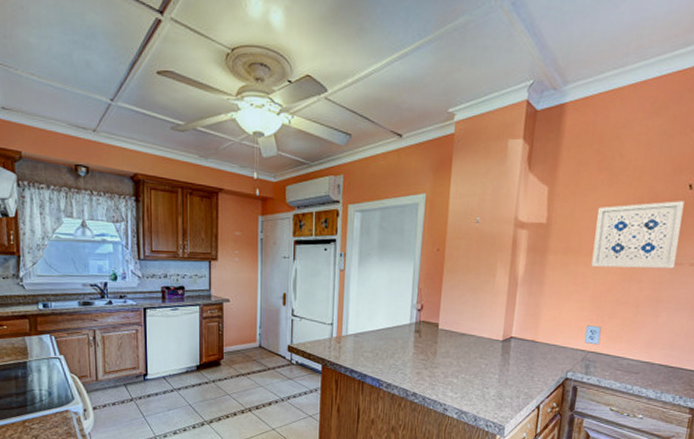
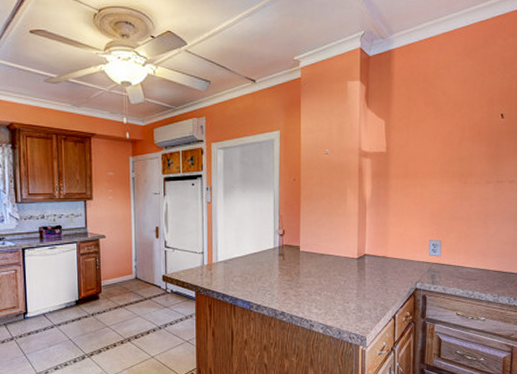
wall art: present [591,201,684,269] -> none [427,128,499,188]

